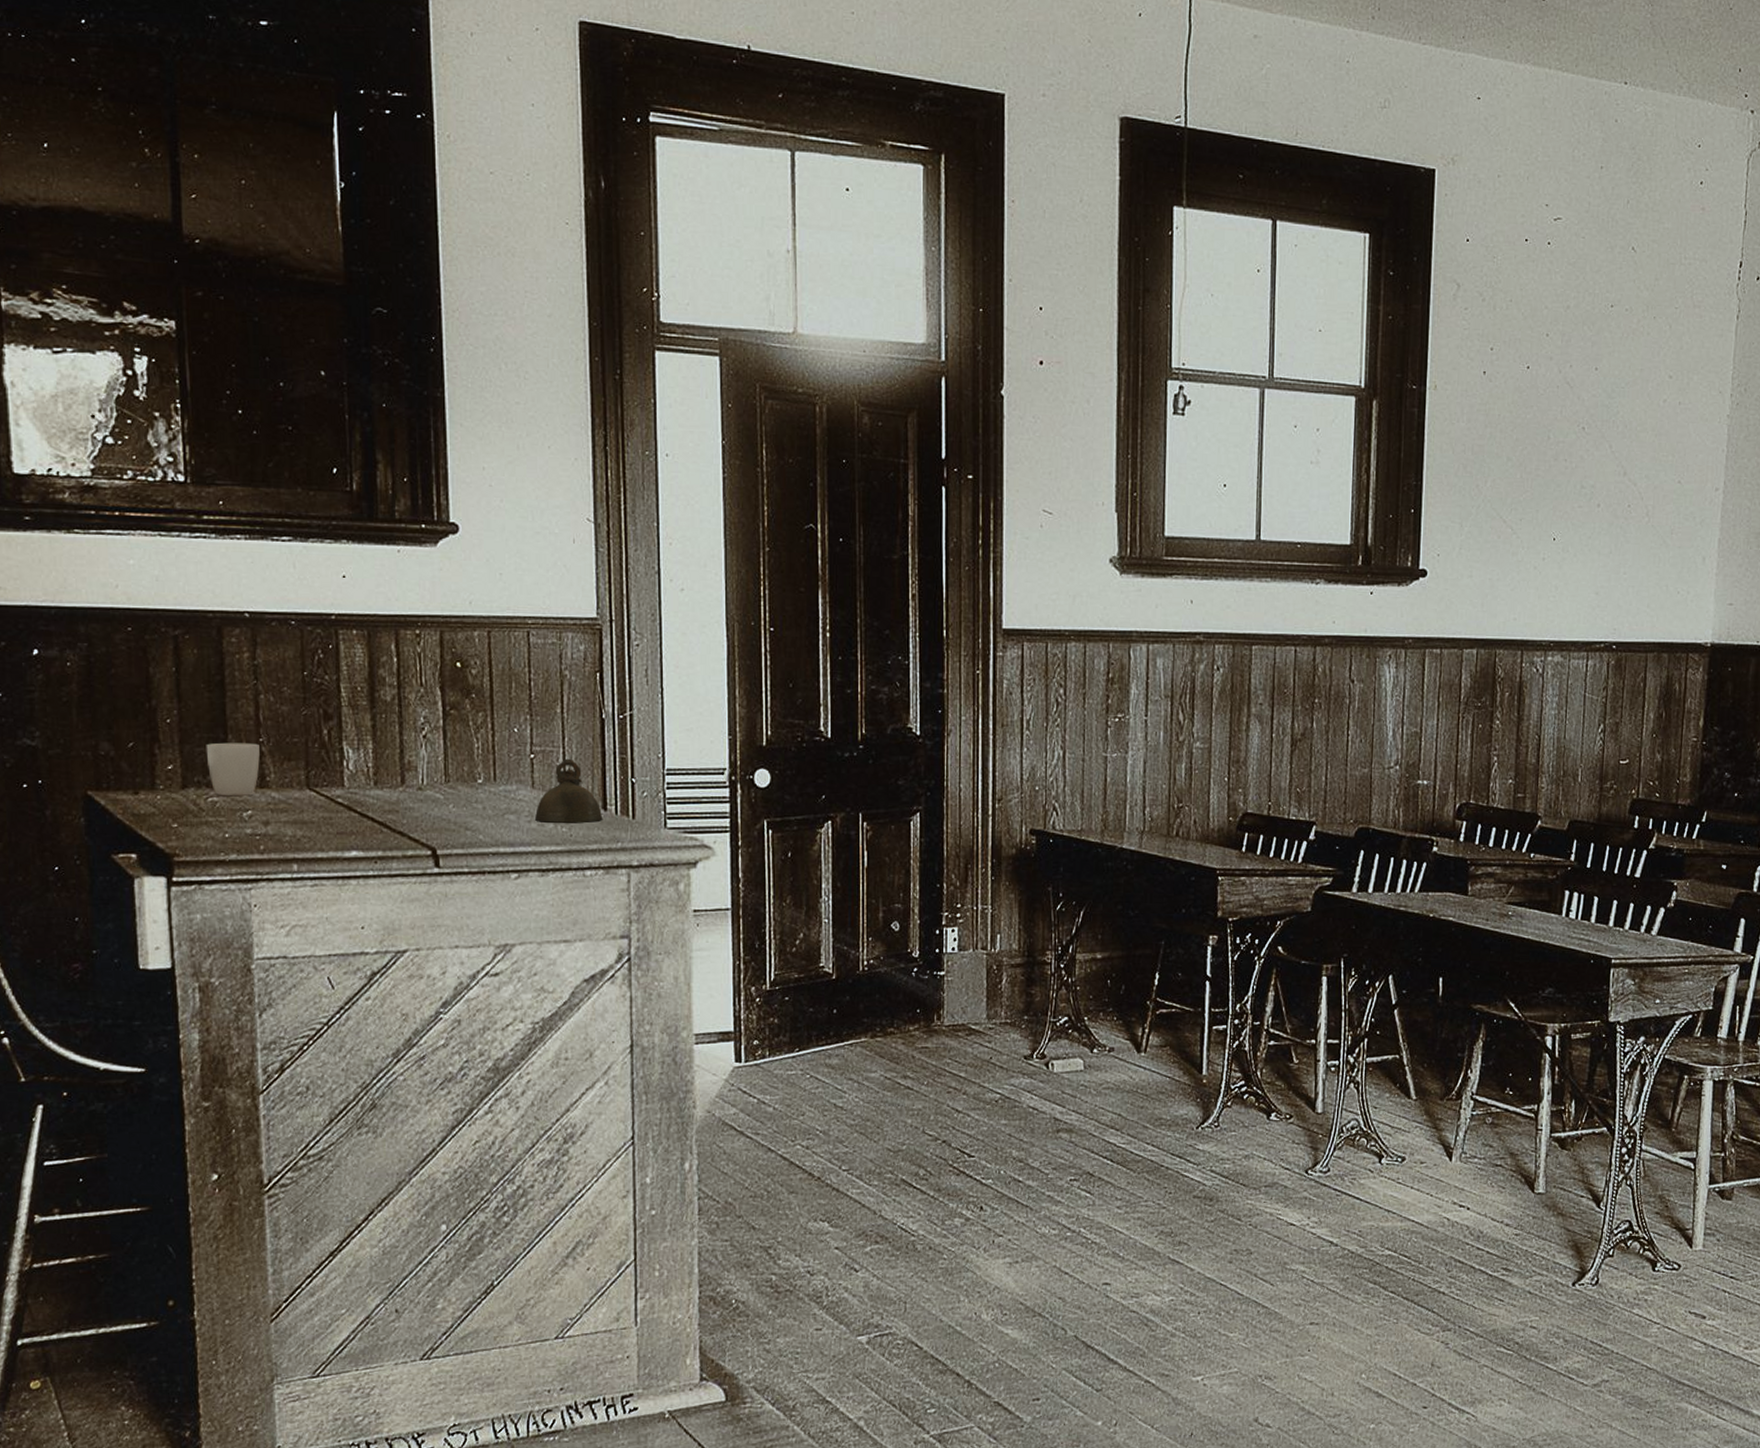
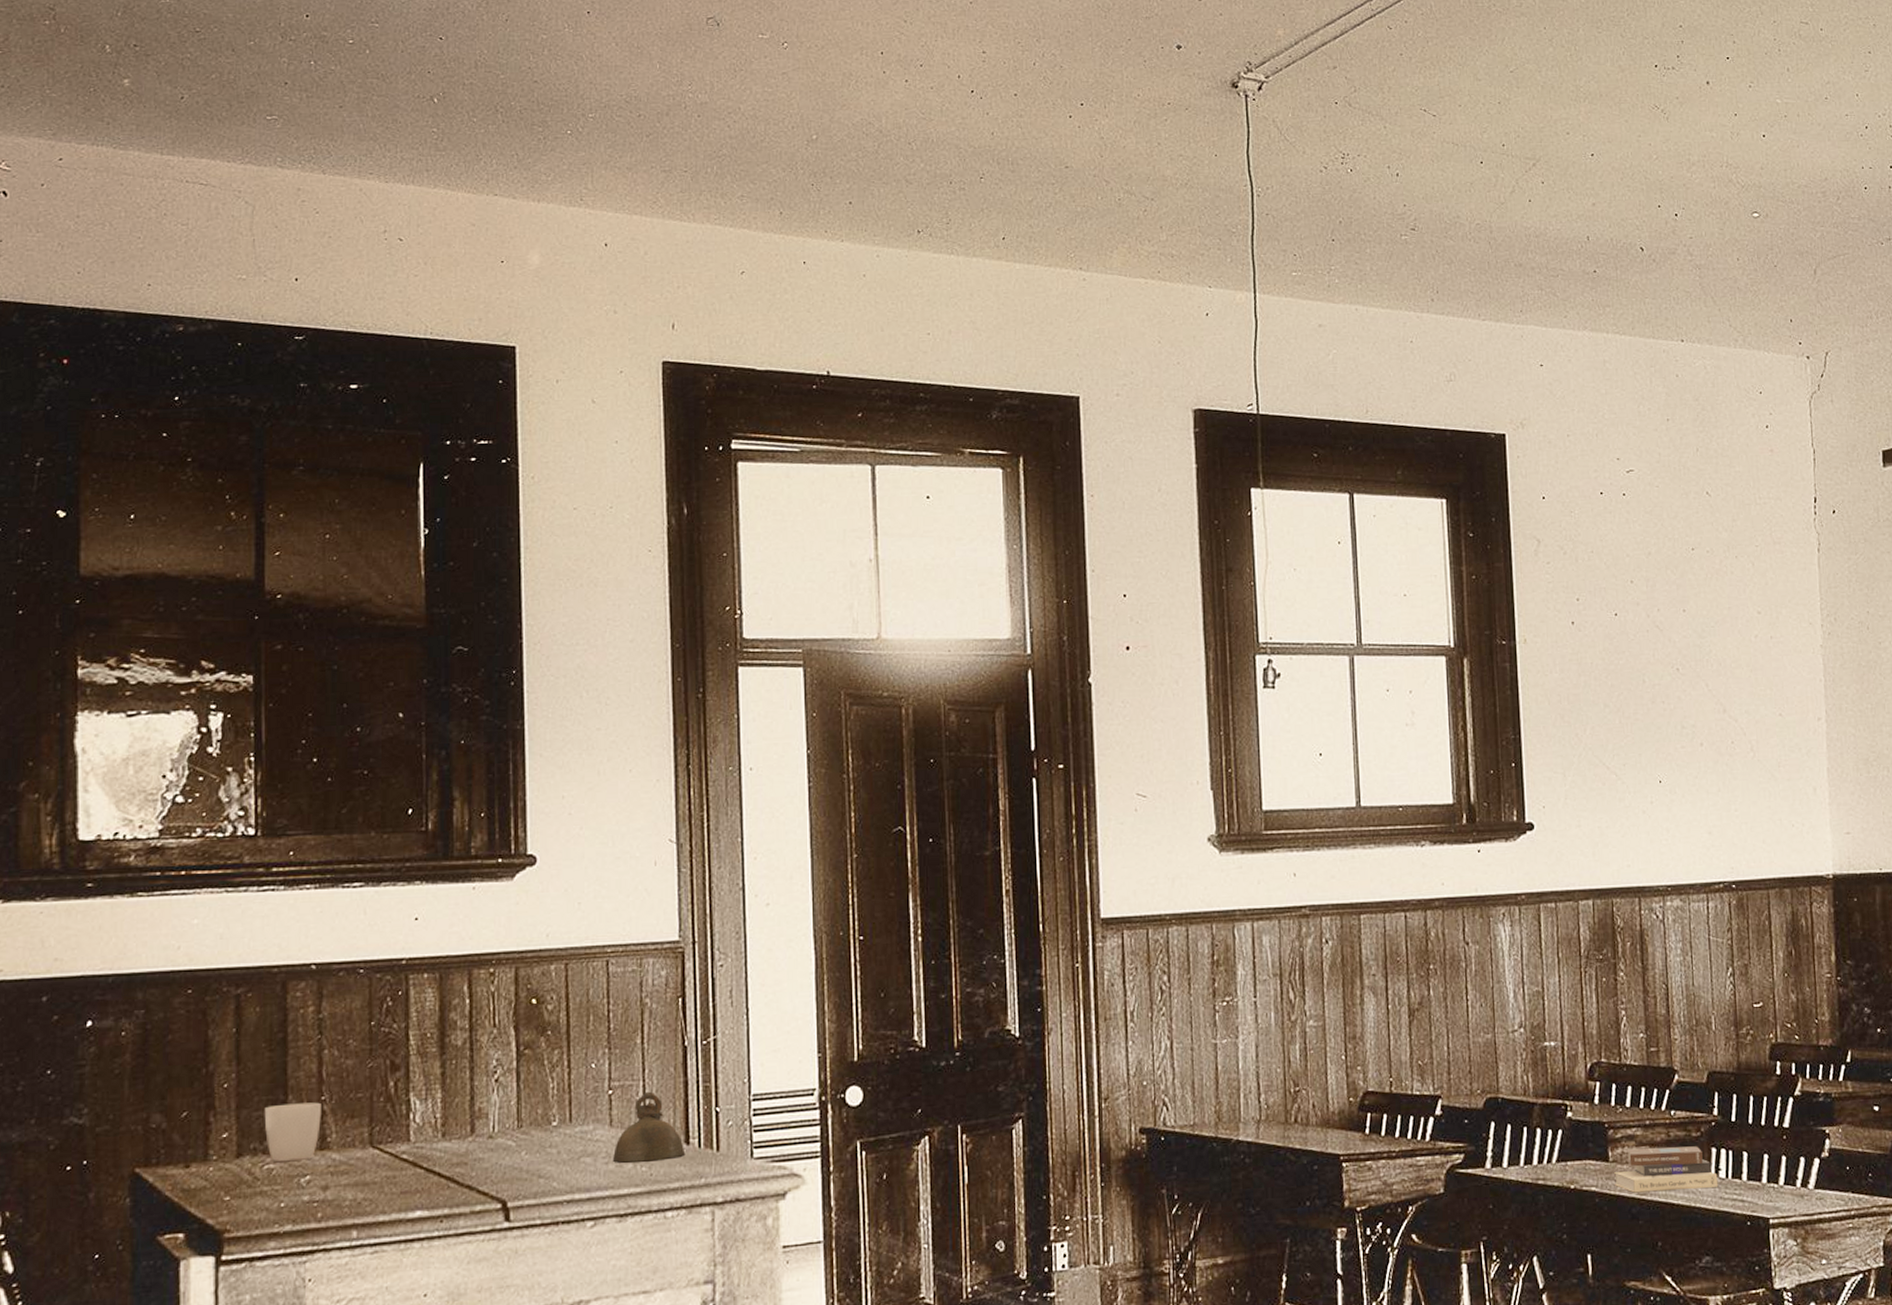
books: none [1471,885,1568,927] -> present [1614,1146,1719,1193]

